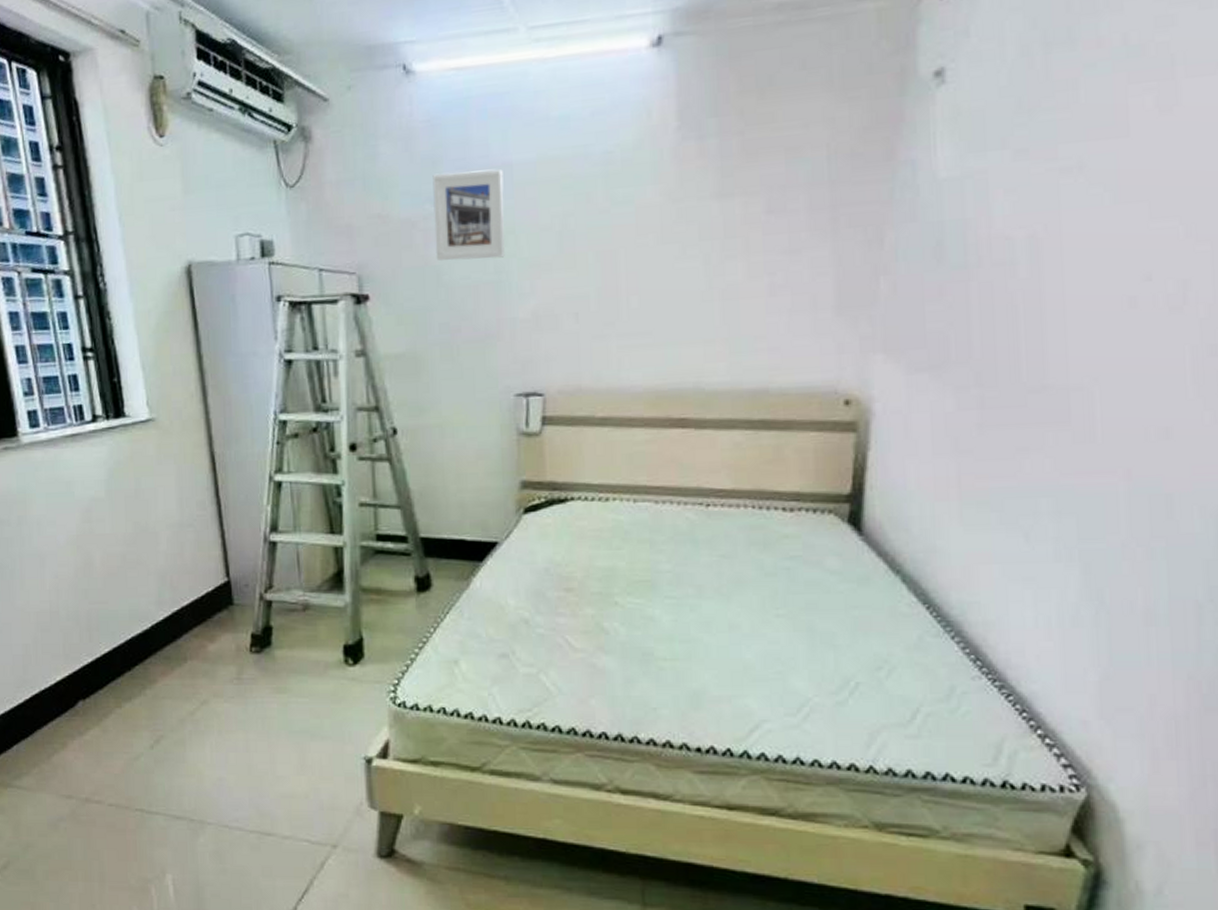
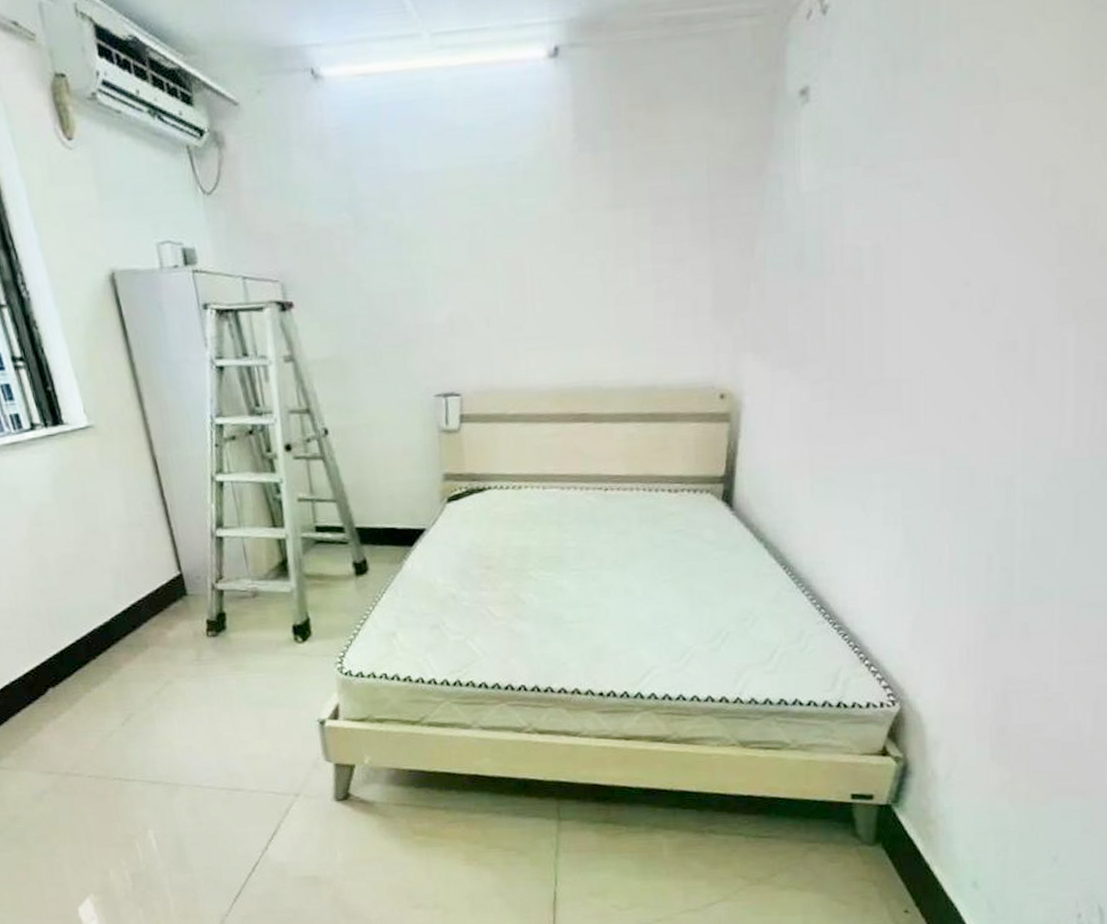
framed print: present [432,169,505,262] -> none [347,178,420,270]

